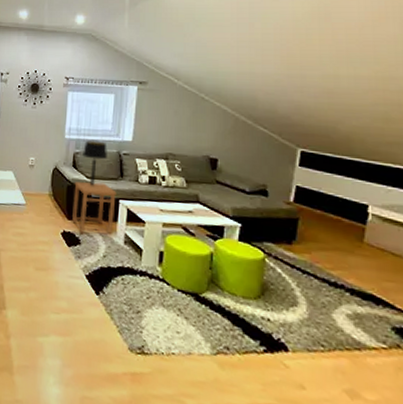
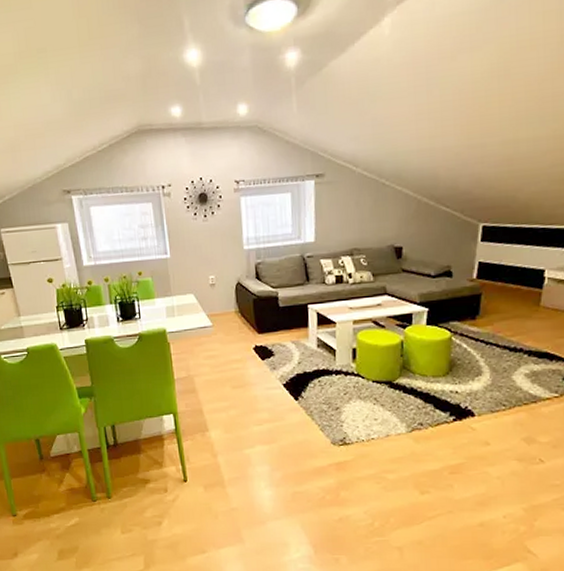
side table: present [71,181,117,235] -> none [260,290,305,346]
table lamp: present [82,139,107,186] -> none [264,246,291,295]

